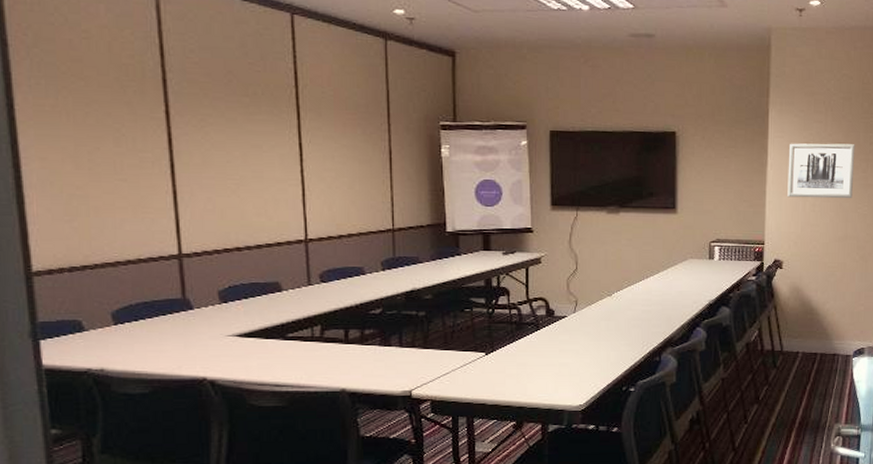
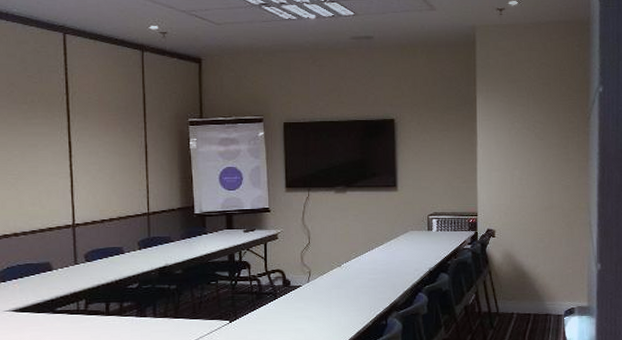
wall art: present [787,143,855,199] -> none [496,124,556,173]

